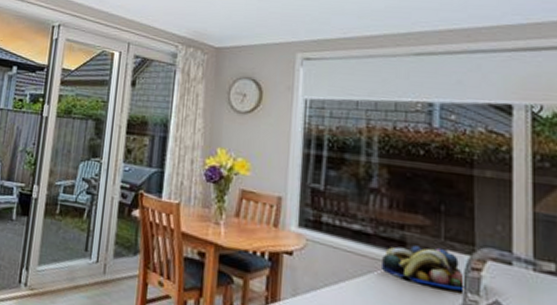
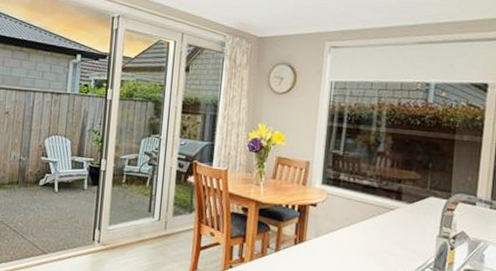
fruit bowl: present [380,245,466,292] -> none [382,194,443,226]

